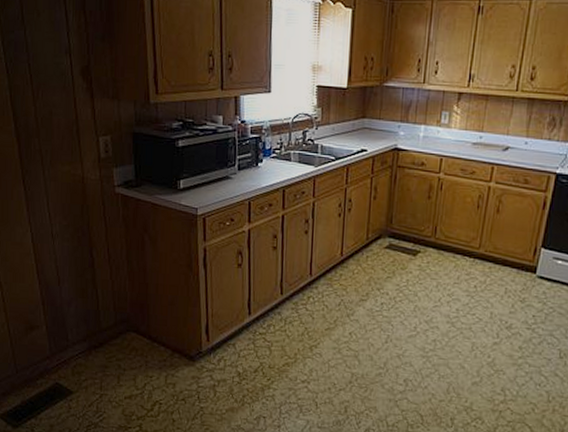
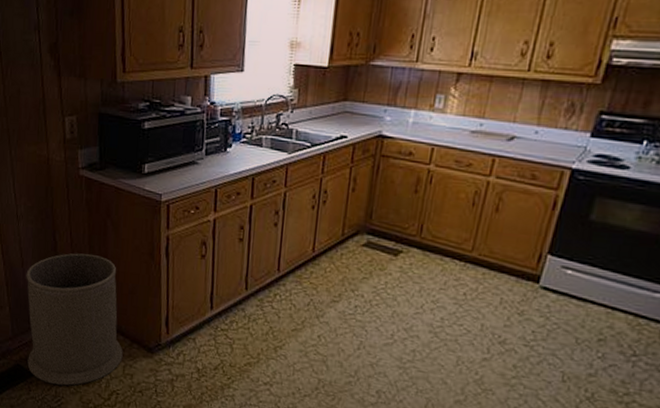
trash can: none [63,268,165,400] -> present [26,253,123,386]

